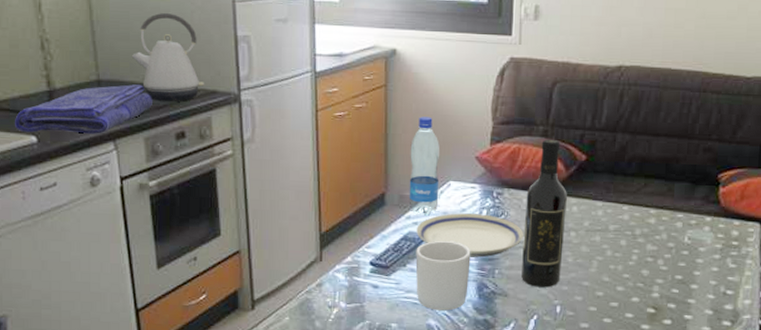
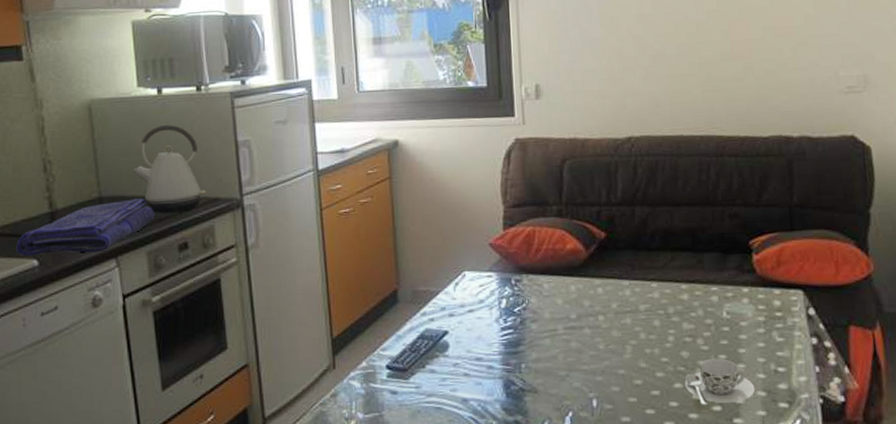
bottle: present [409,116,440,216] -> none [420,206,455,310]
mug: present [415,241,471,311] -> none [434,336,495,414]
plate: present [416,213,523,258] -> none [433,304,548,352]
wine bottle: present [521,139,567,288] -> none [546,218,593,380]
teacup: none [641,277,704,319] -> present [684,358,756,406]

